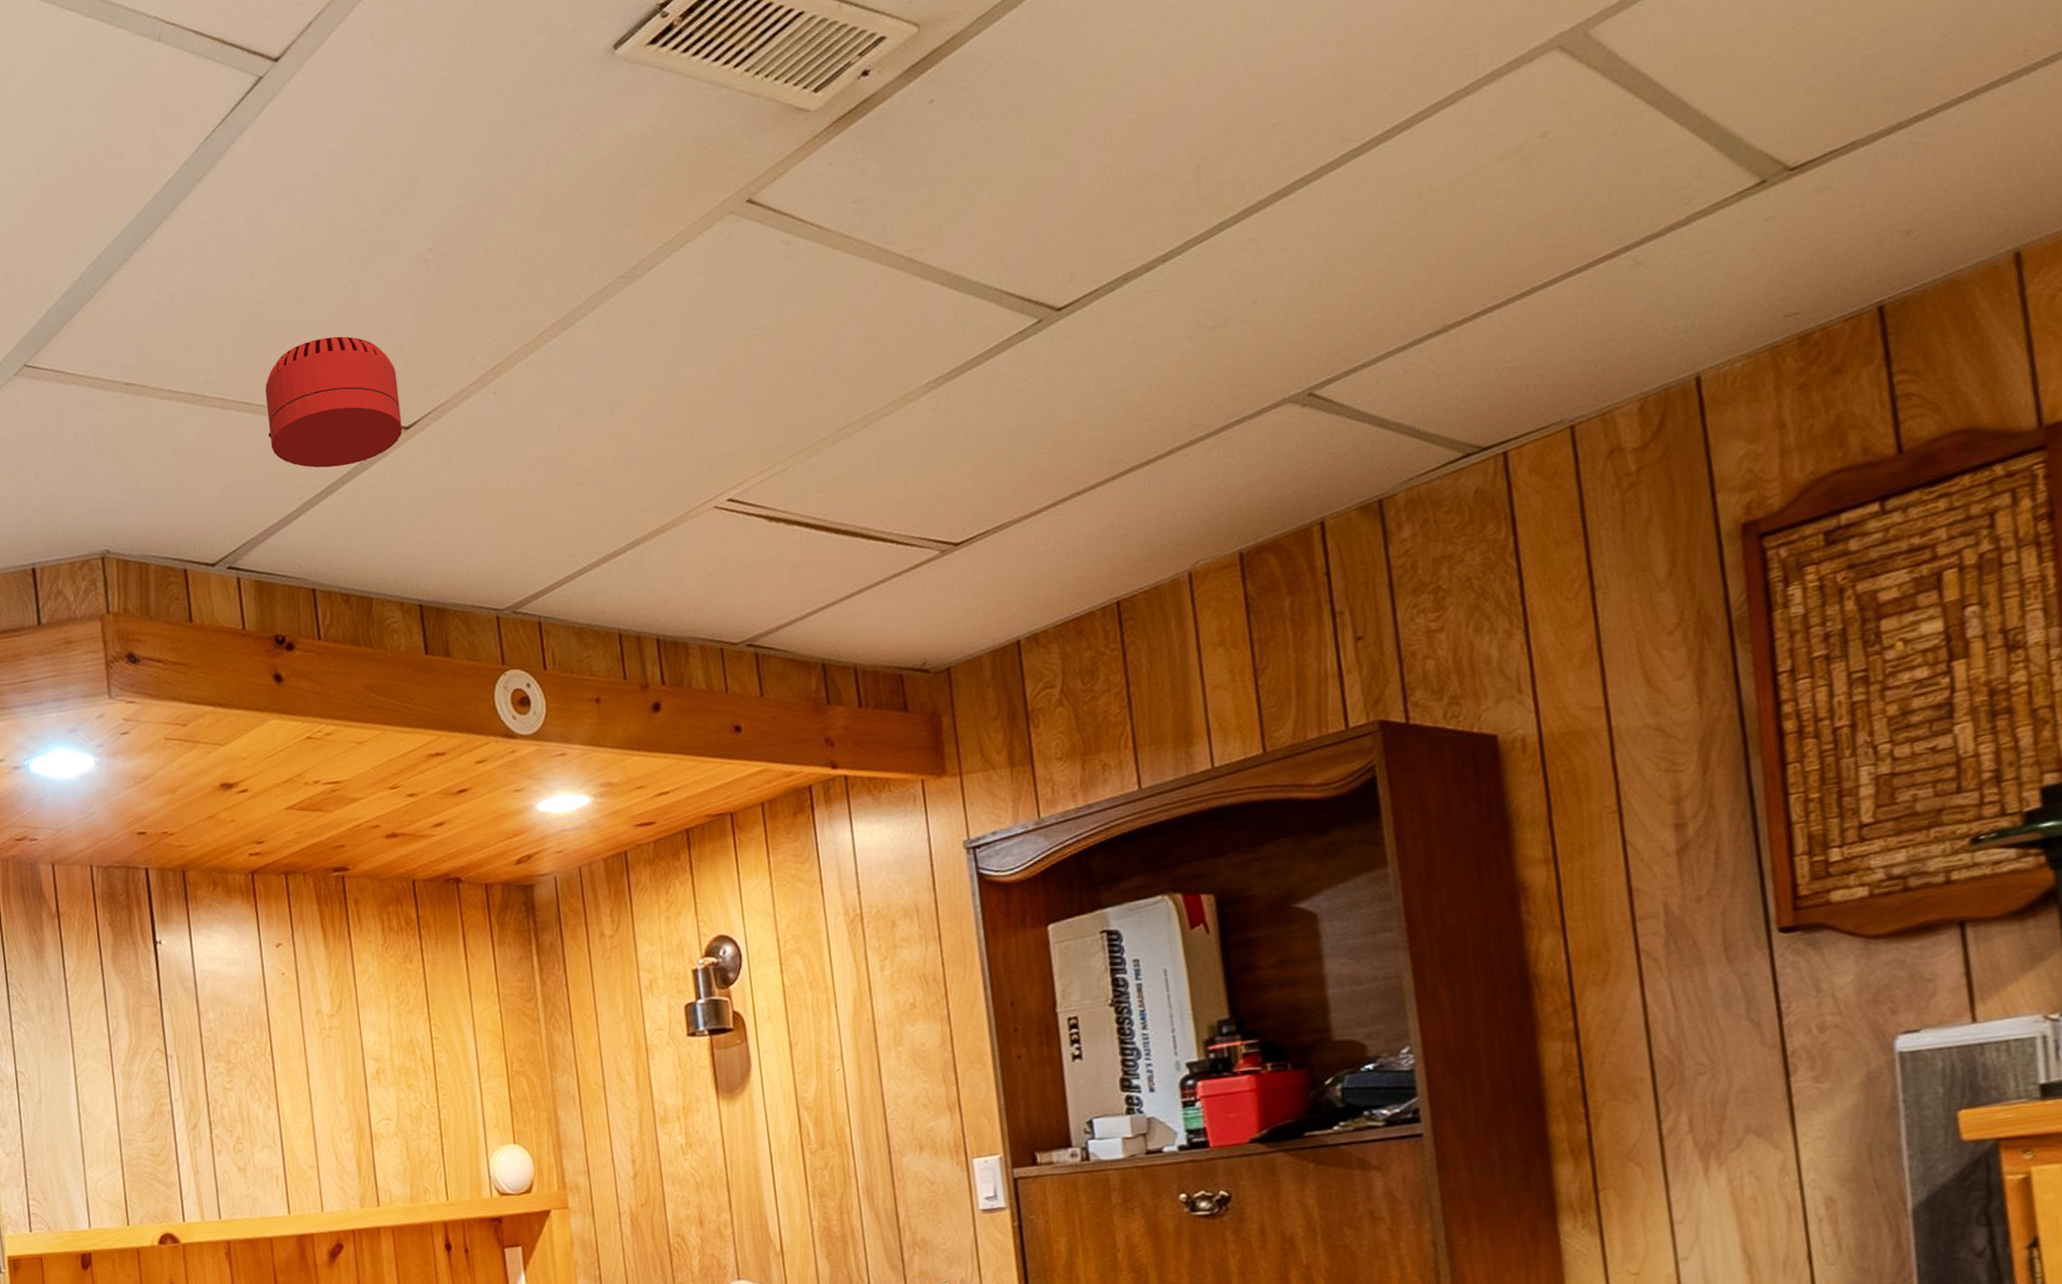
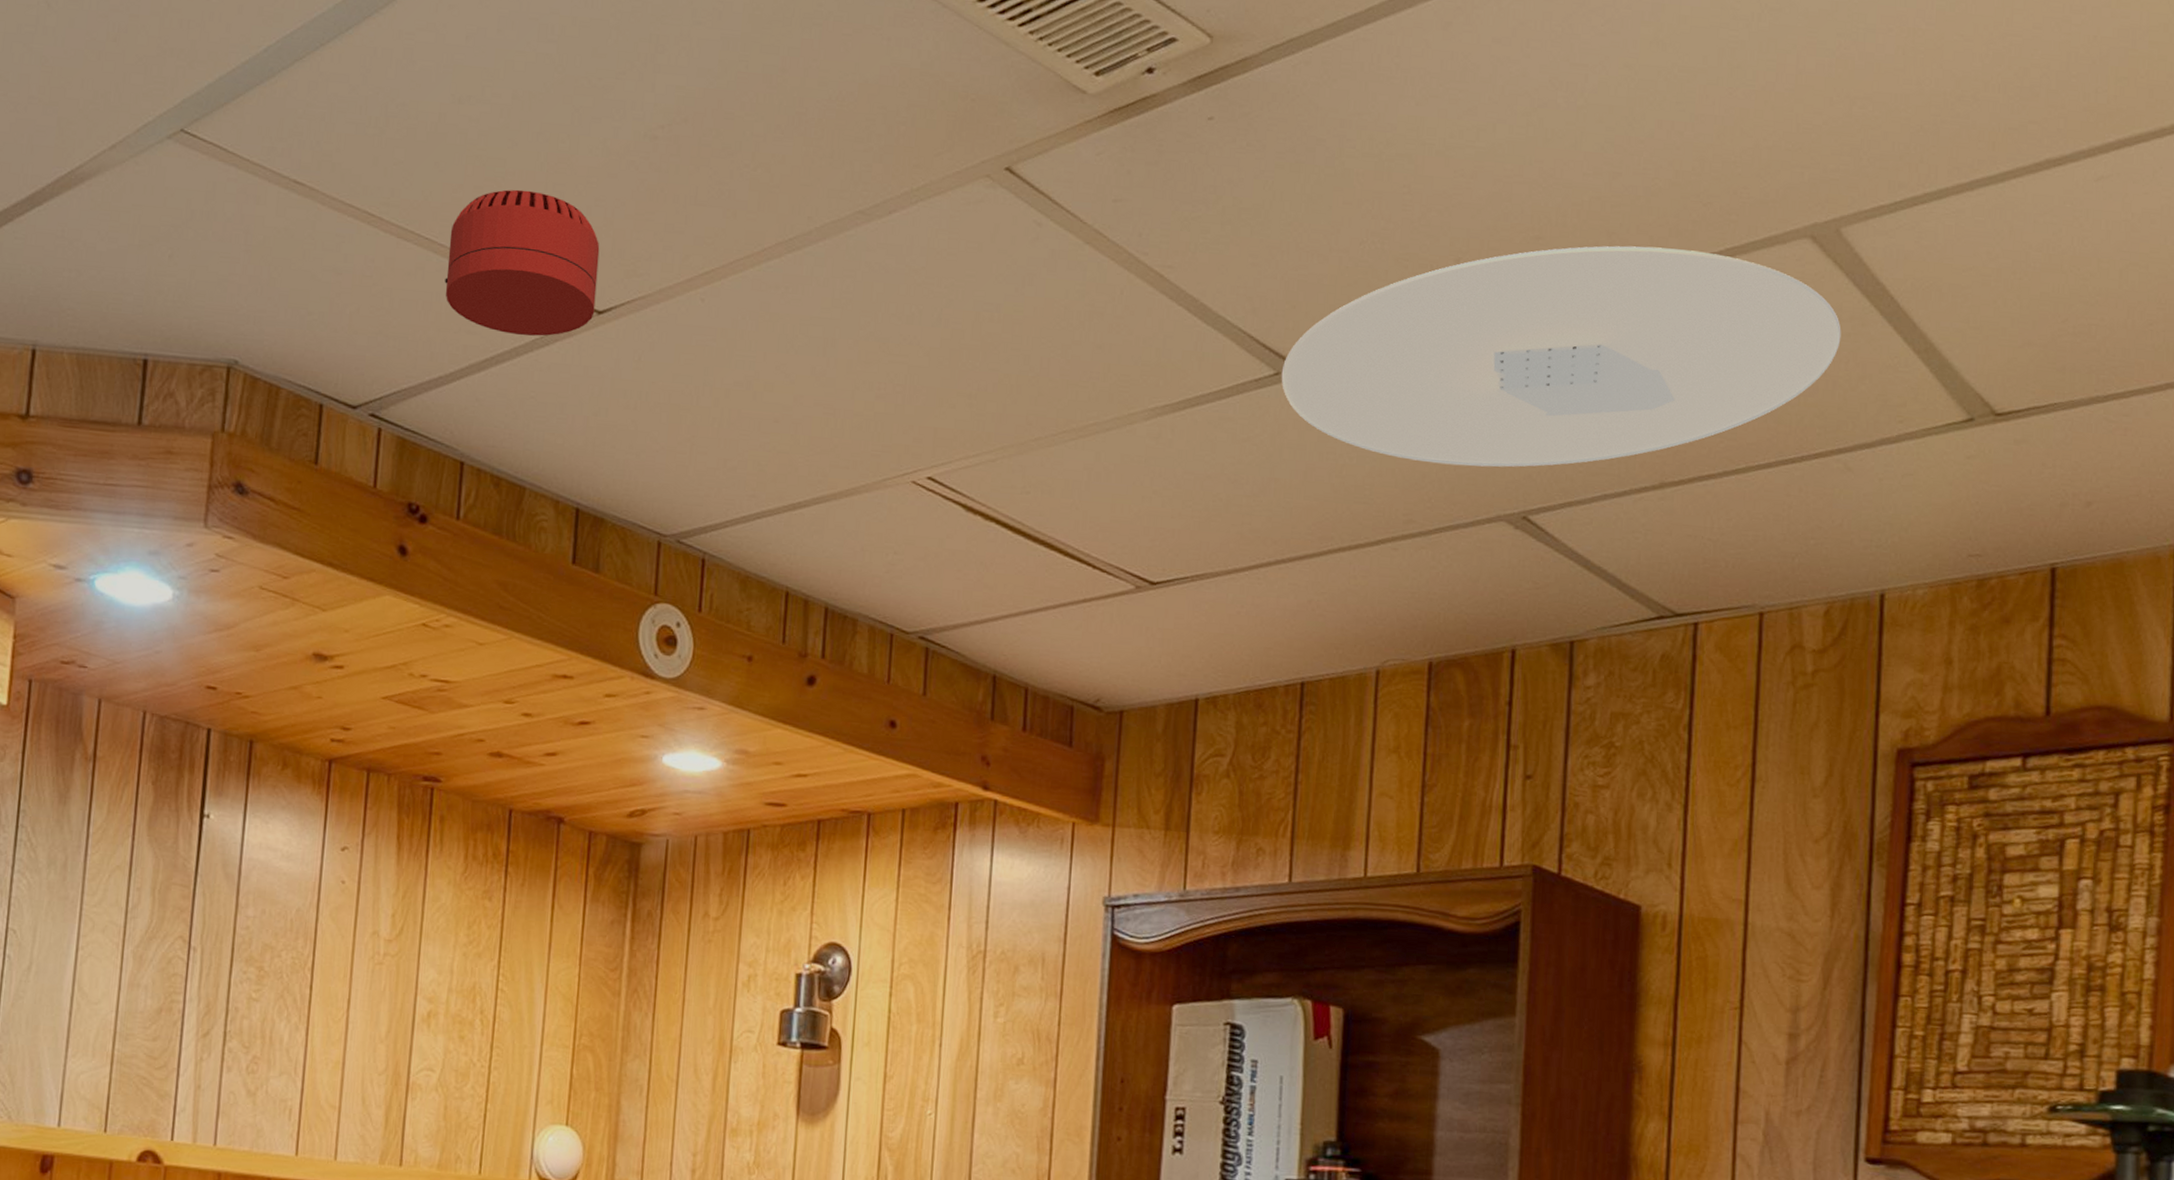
ceiling light: none [1043,88,1609,370] -> present [1281,246,1841,467]

